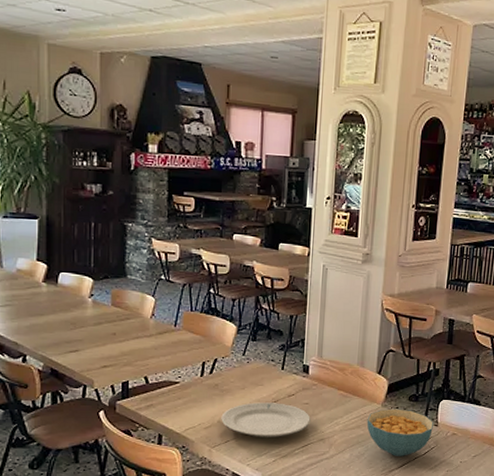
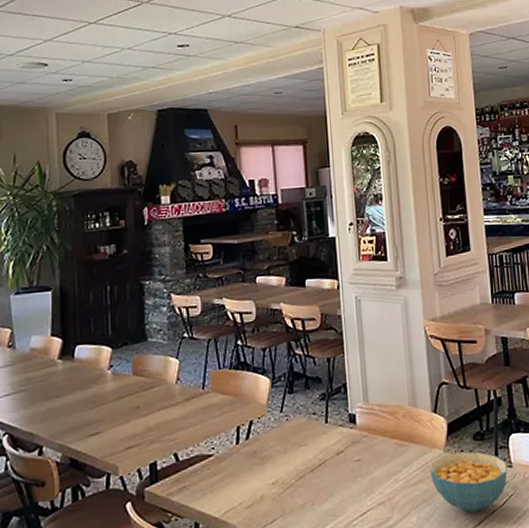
plate: present [221,402,311,438] -> none [264,464,366,511]

